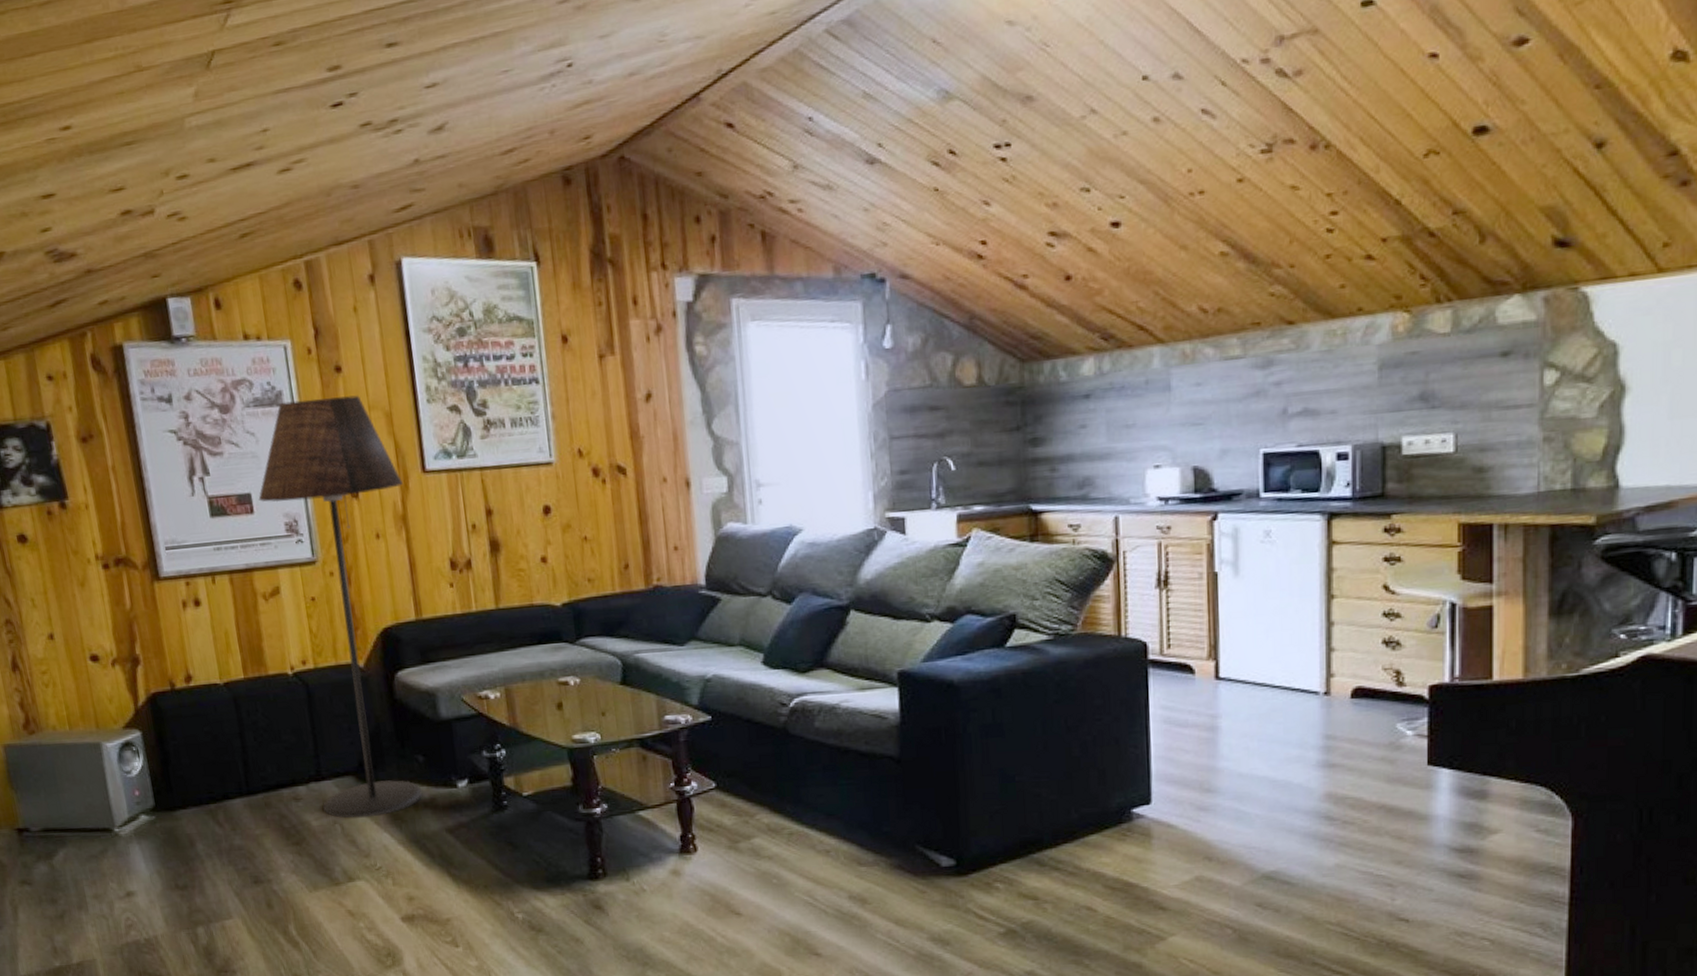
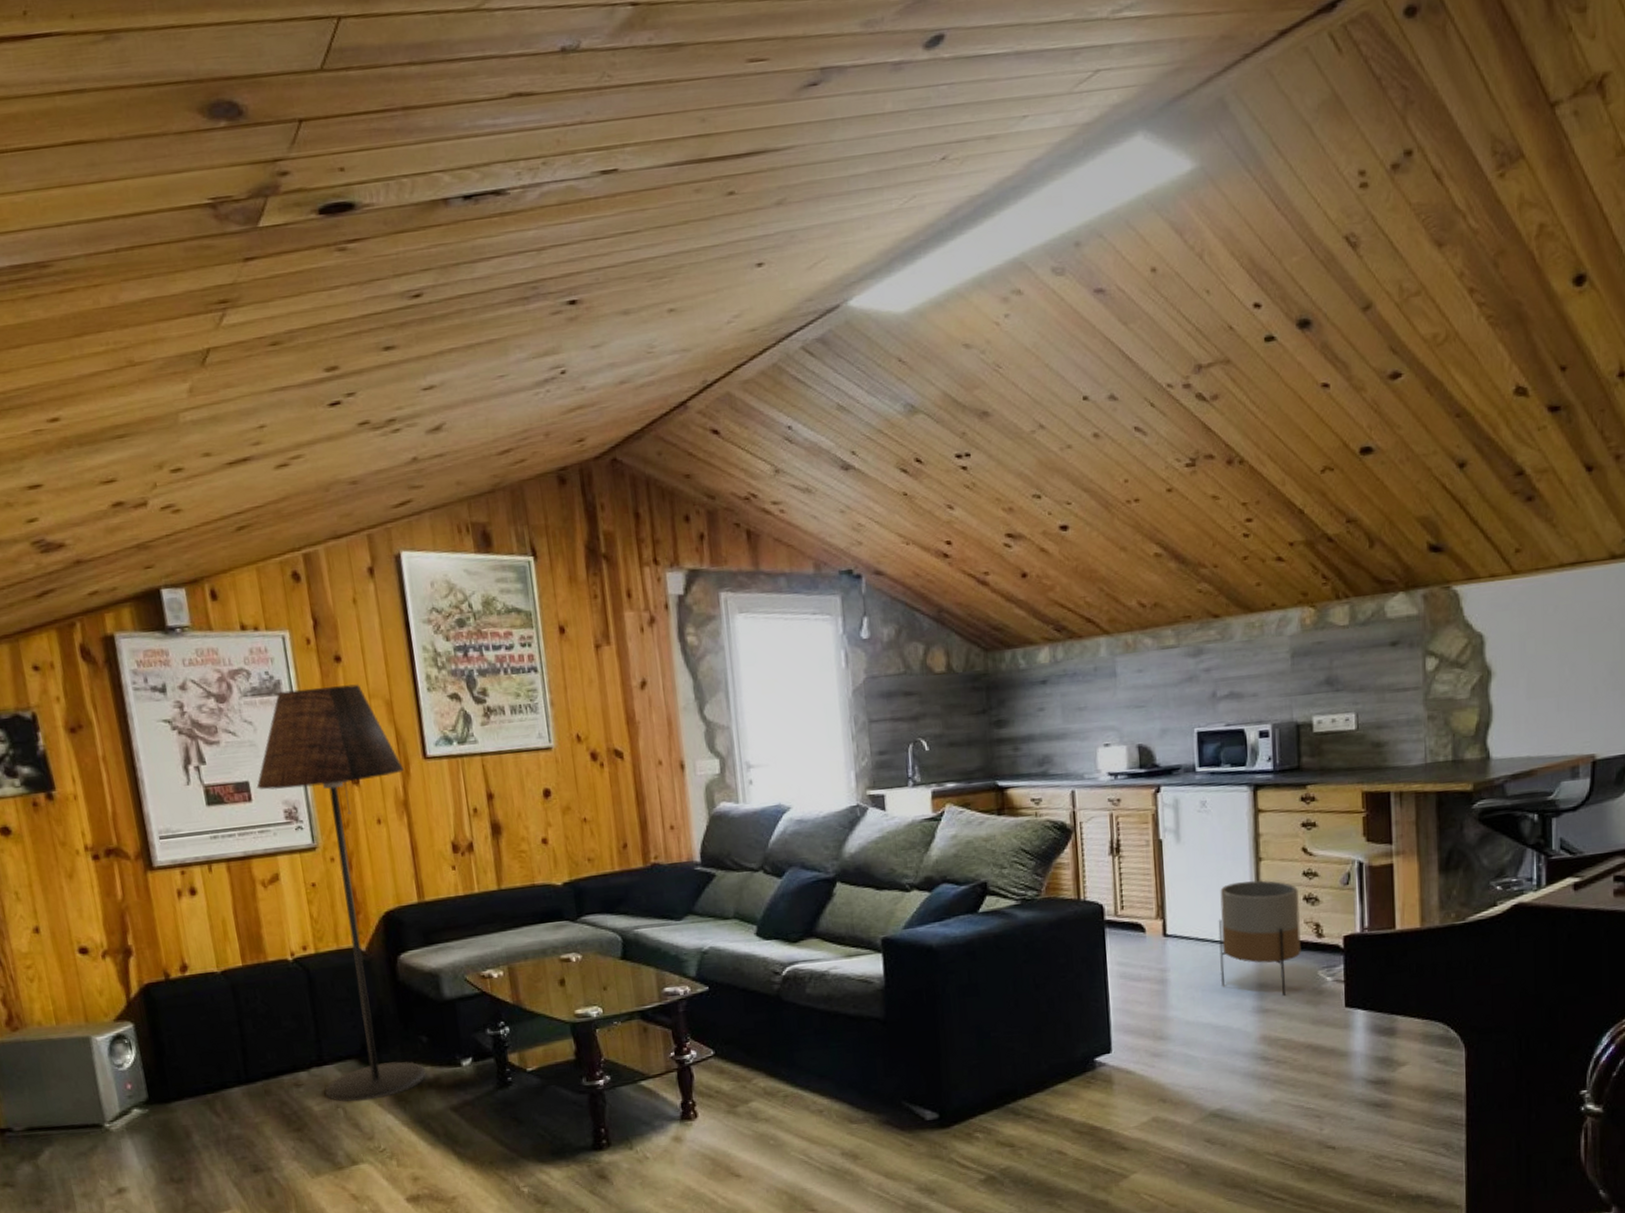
planter: none [1280,620,1378,750] -> present [1218,880,1301,996]

